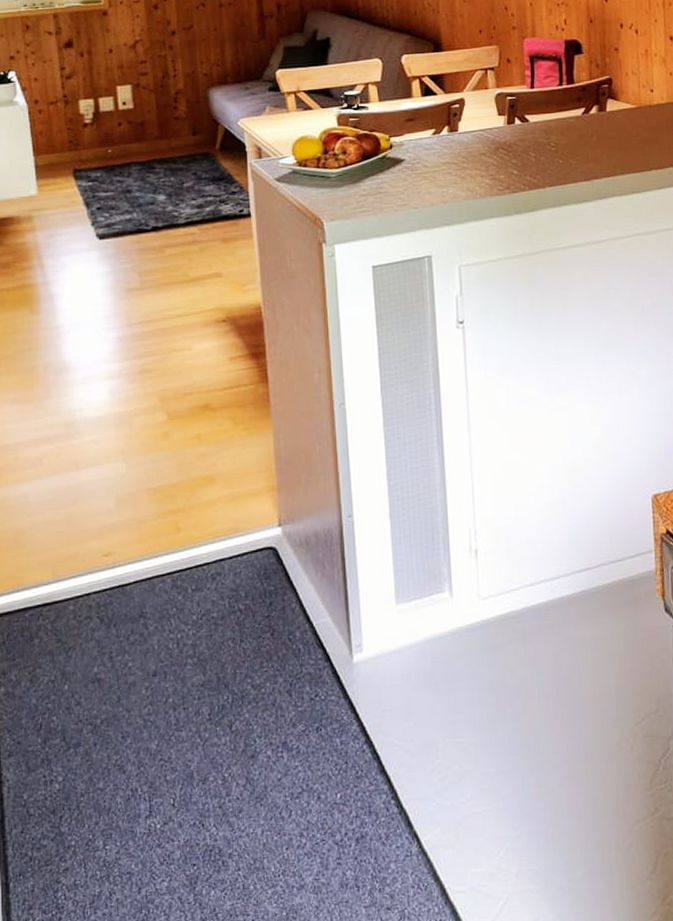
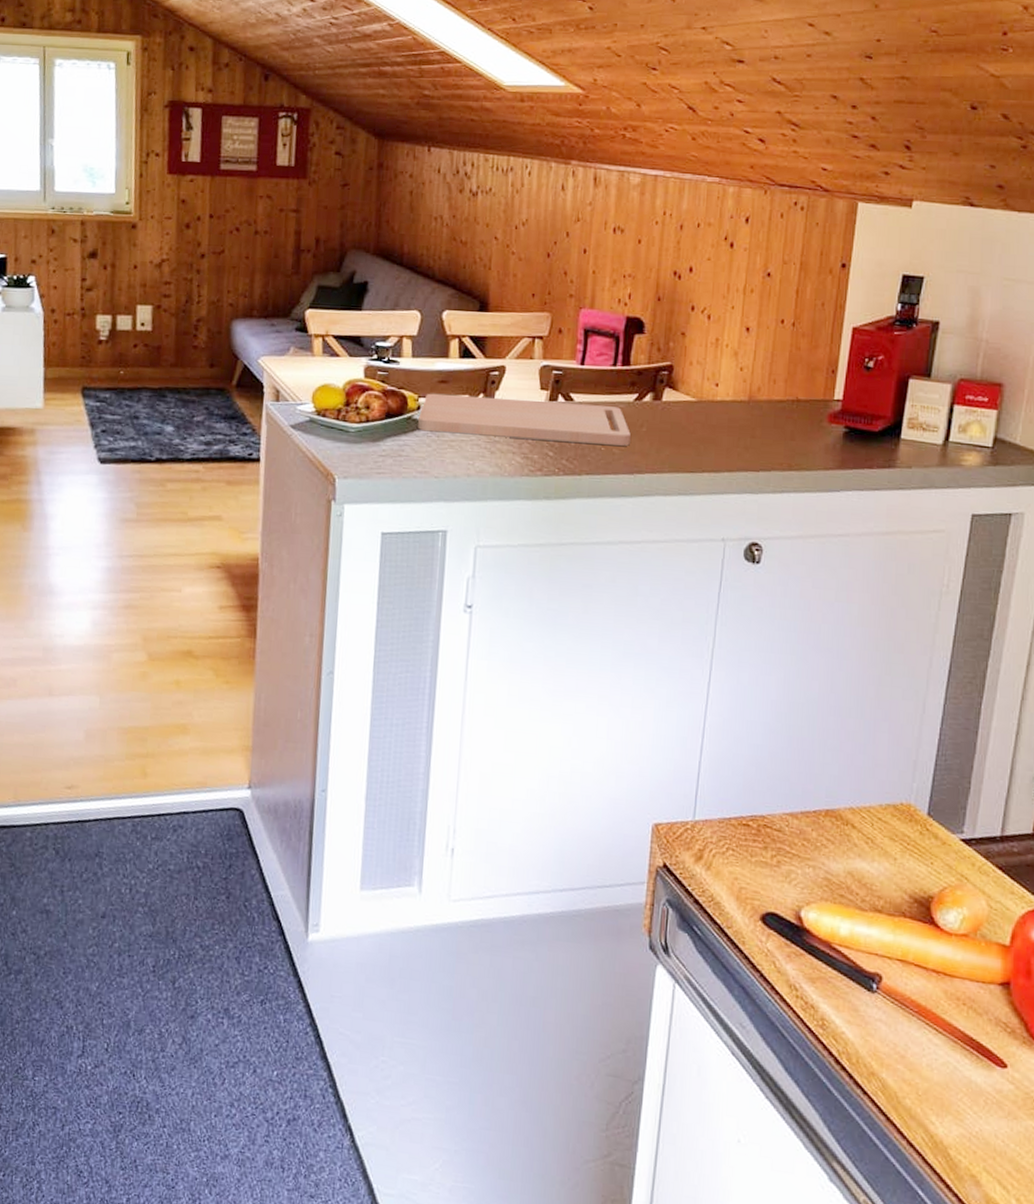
cutting board: none [392,122,584,168] -> present [418,393,631,446]

